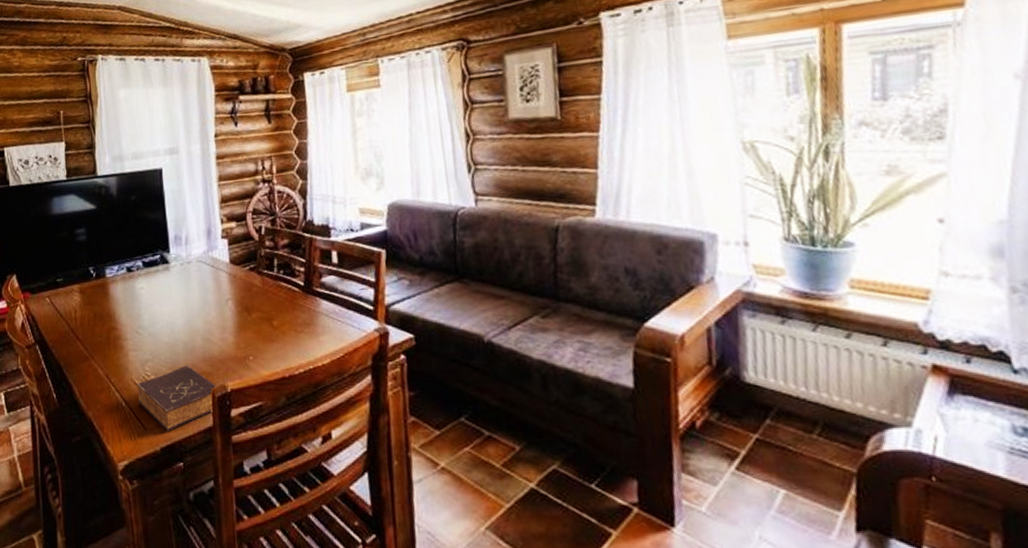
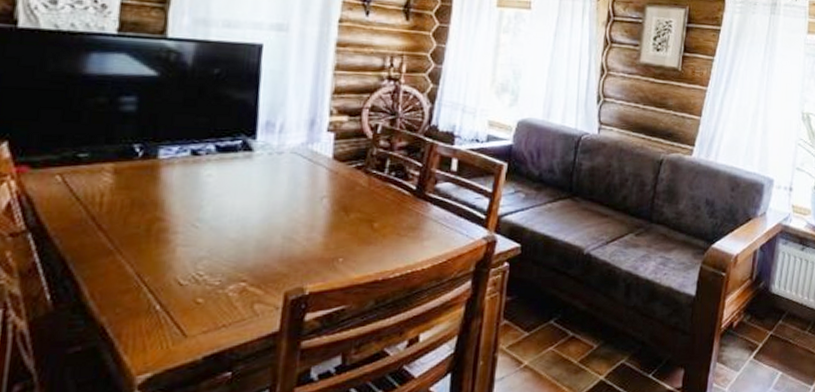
book: present [137,365,220,431] -> none [179,264,295,337]

